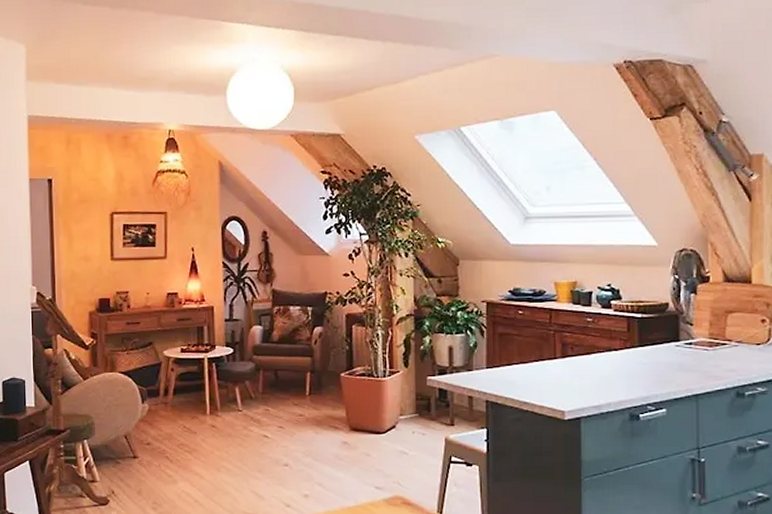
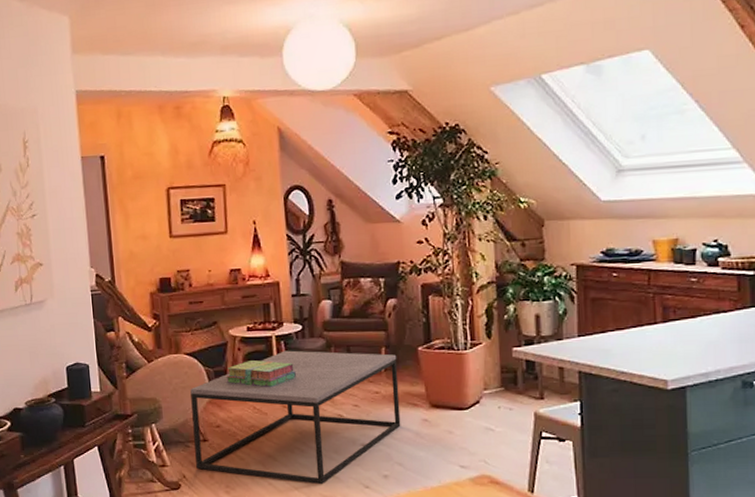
coffee table: none [123,372,322,503] -> present [190,350,401,485]
stack of books: none [158,381,225,408] -> present [225,360,296,388]

